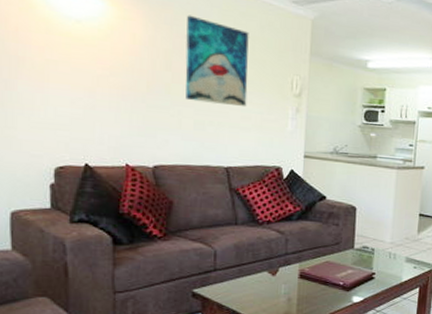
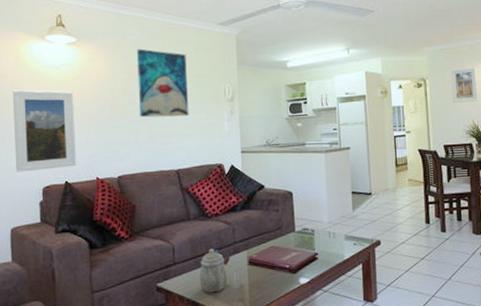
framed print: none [15,40,101,148] -> present [12,90,77,172]
teapot: none [243,258,274,304] -> present [199,249,227,293]

